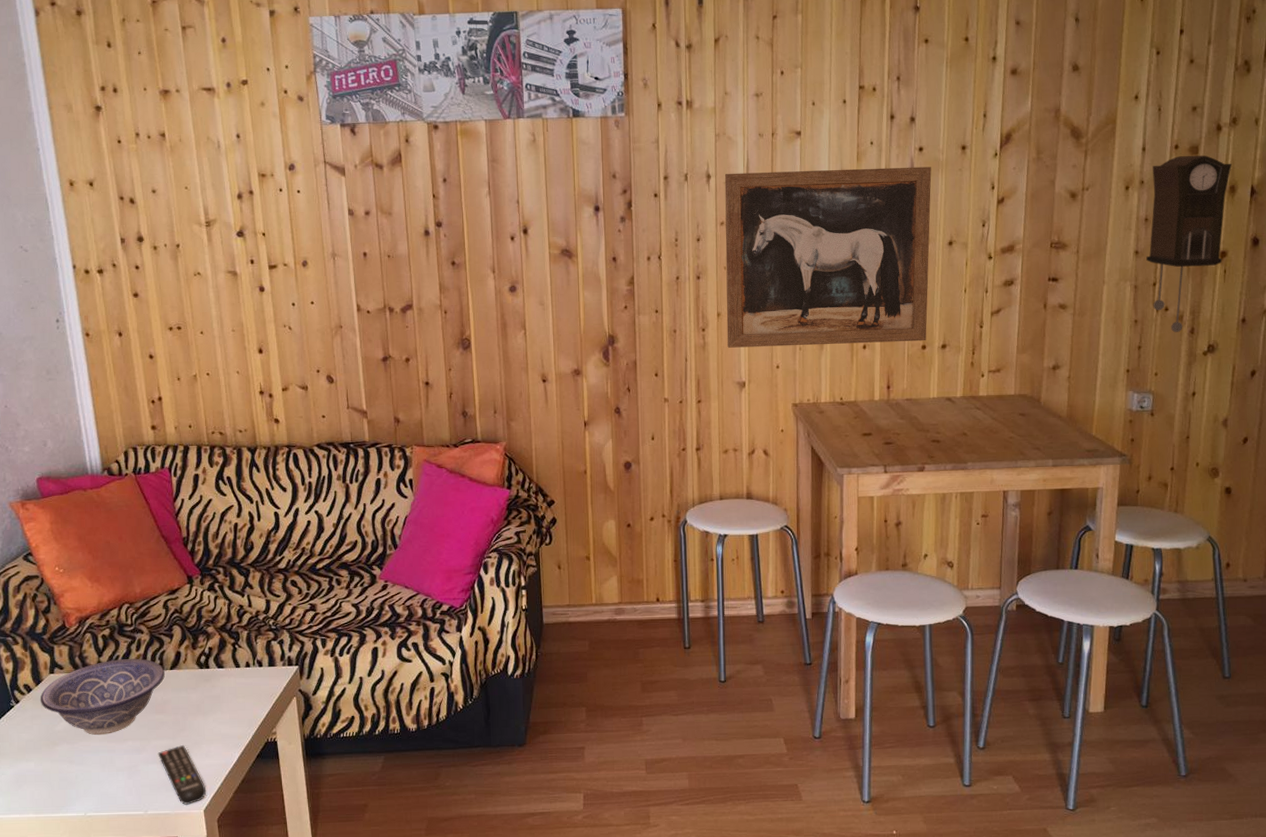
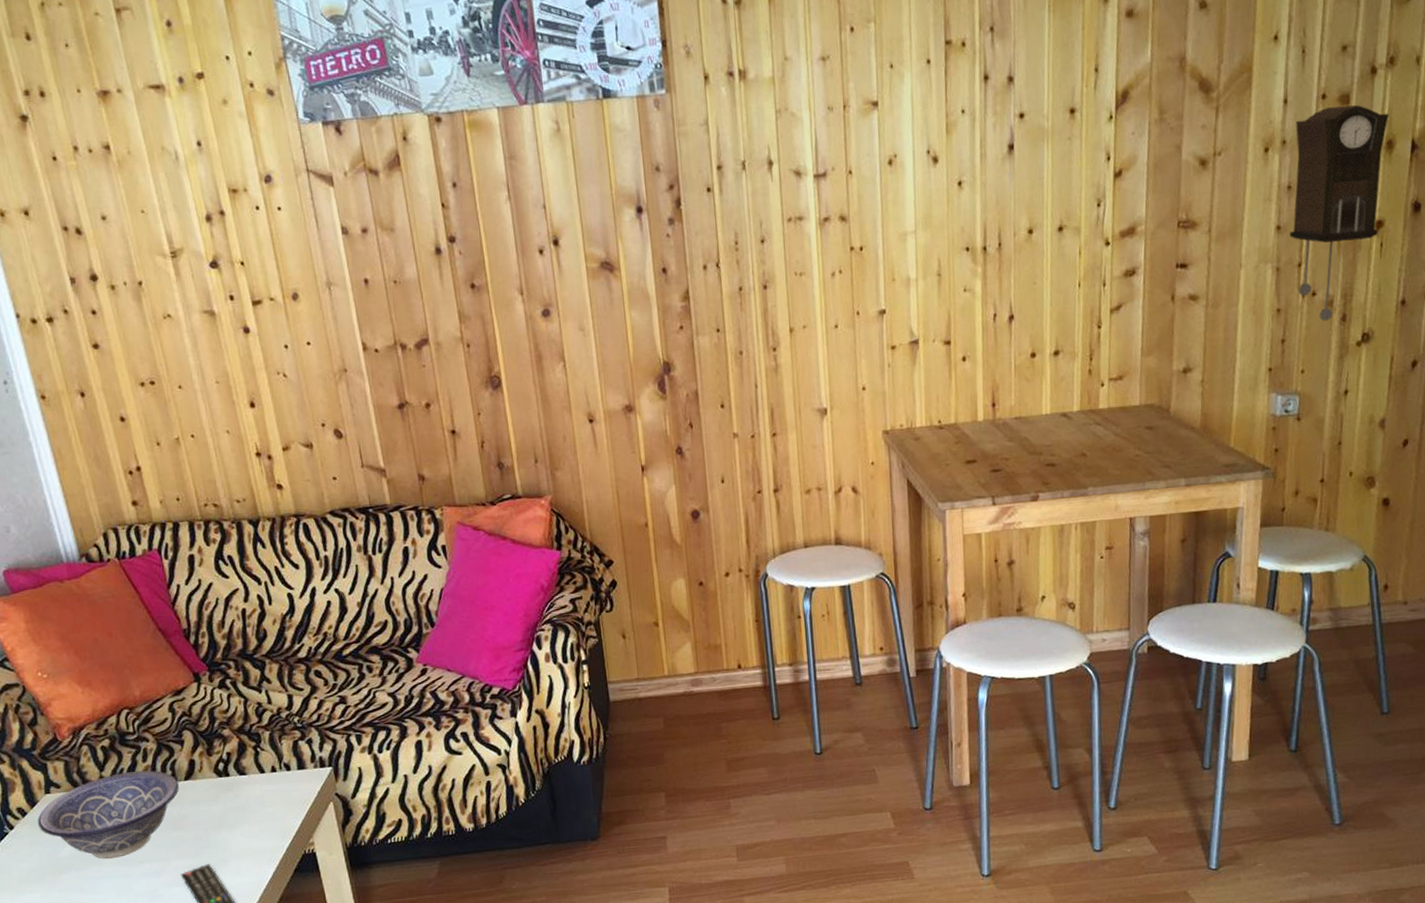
wall art: present [724,166,932,348] -> none [789,136,1036,369]

